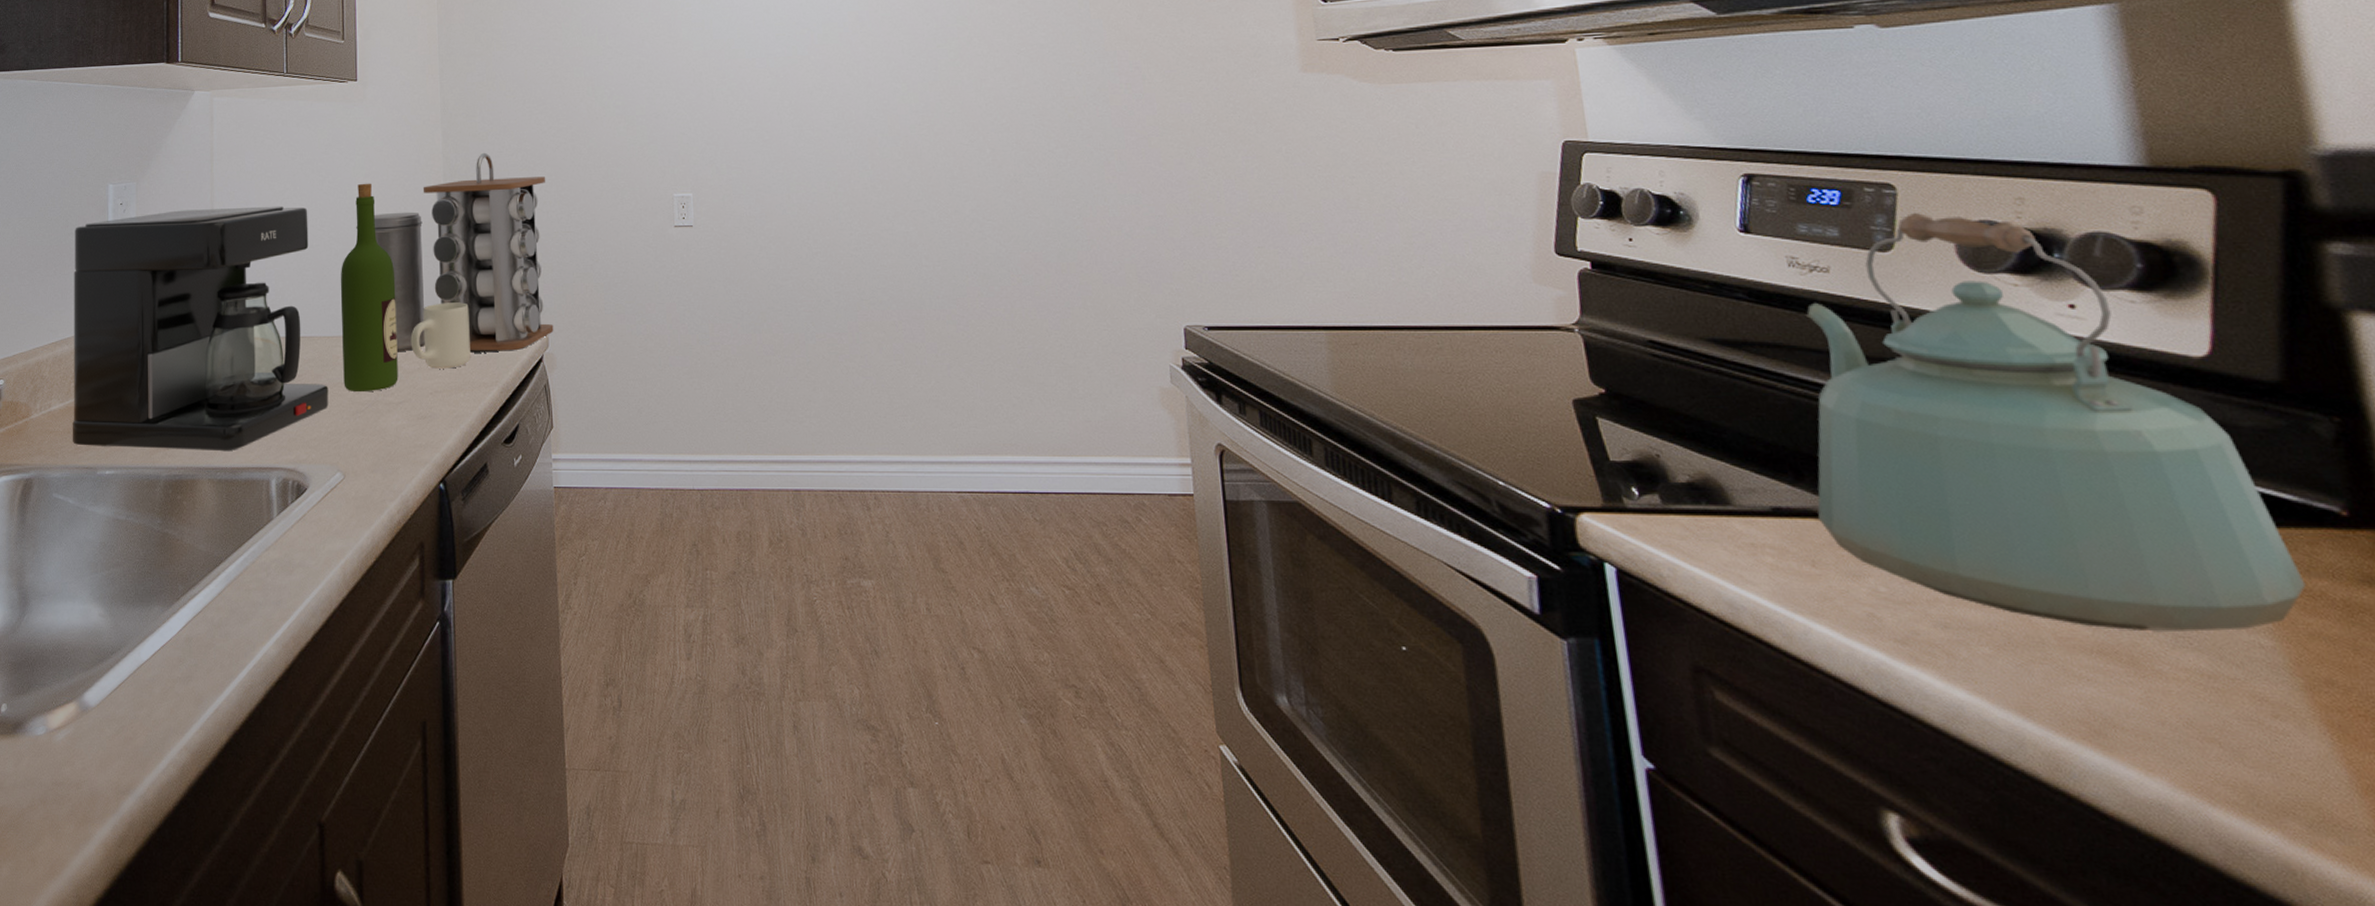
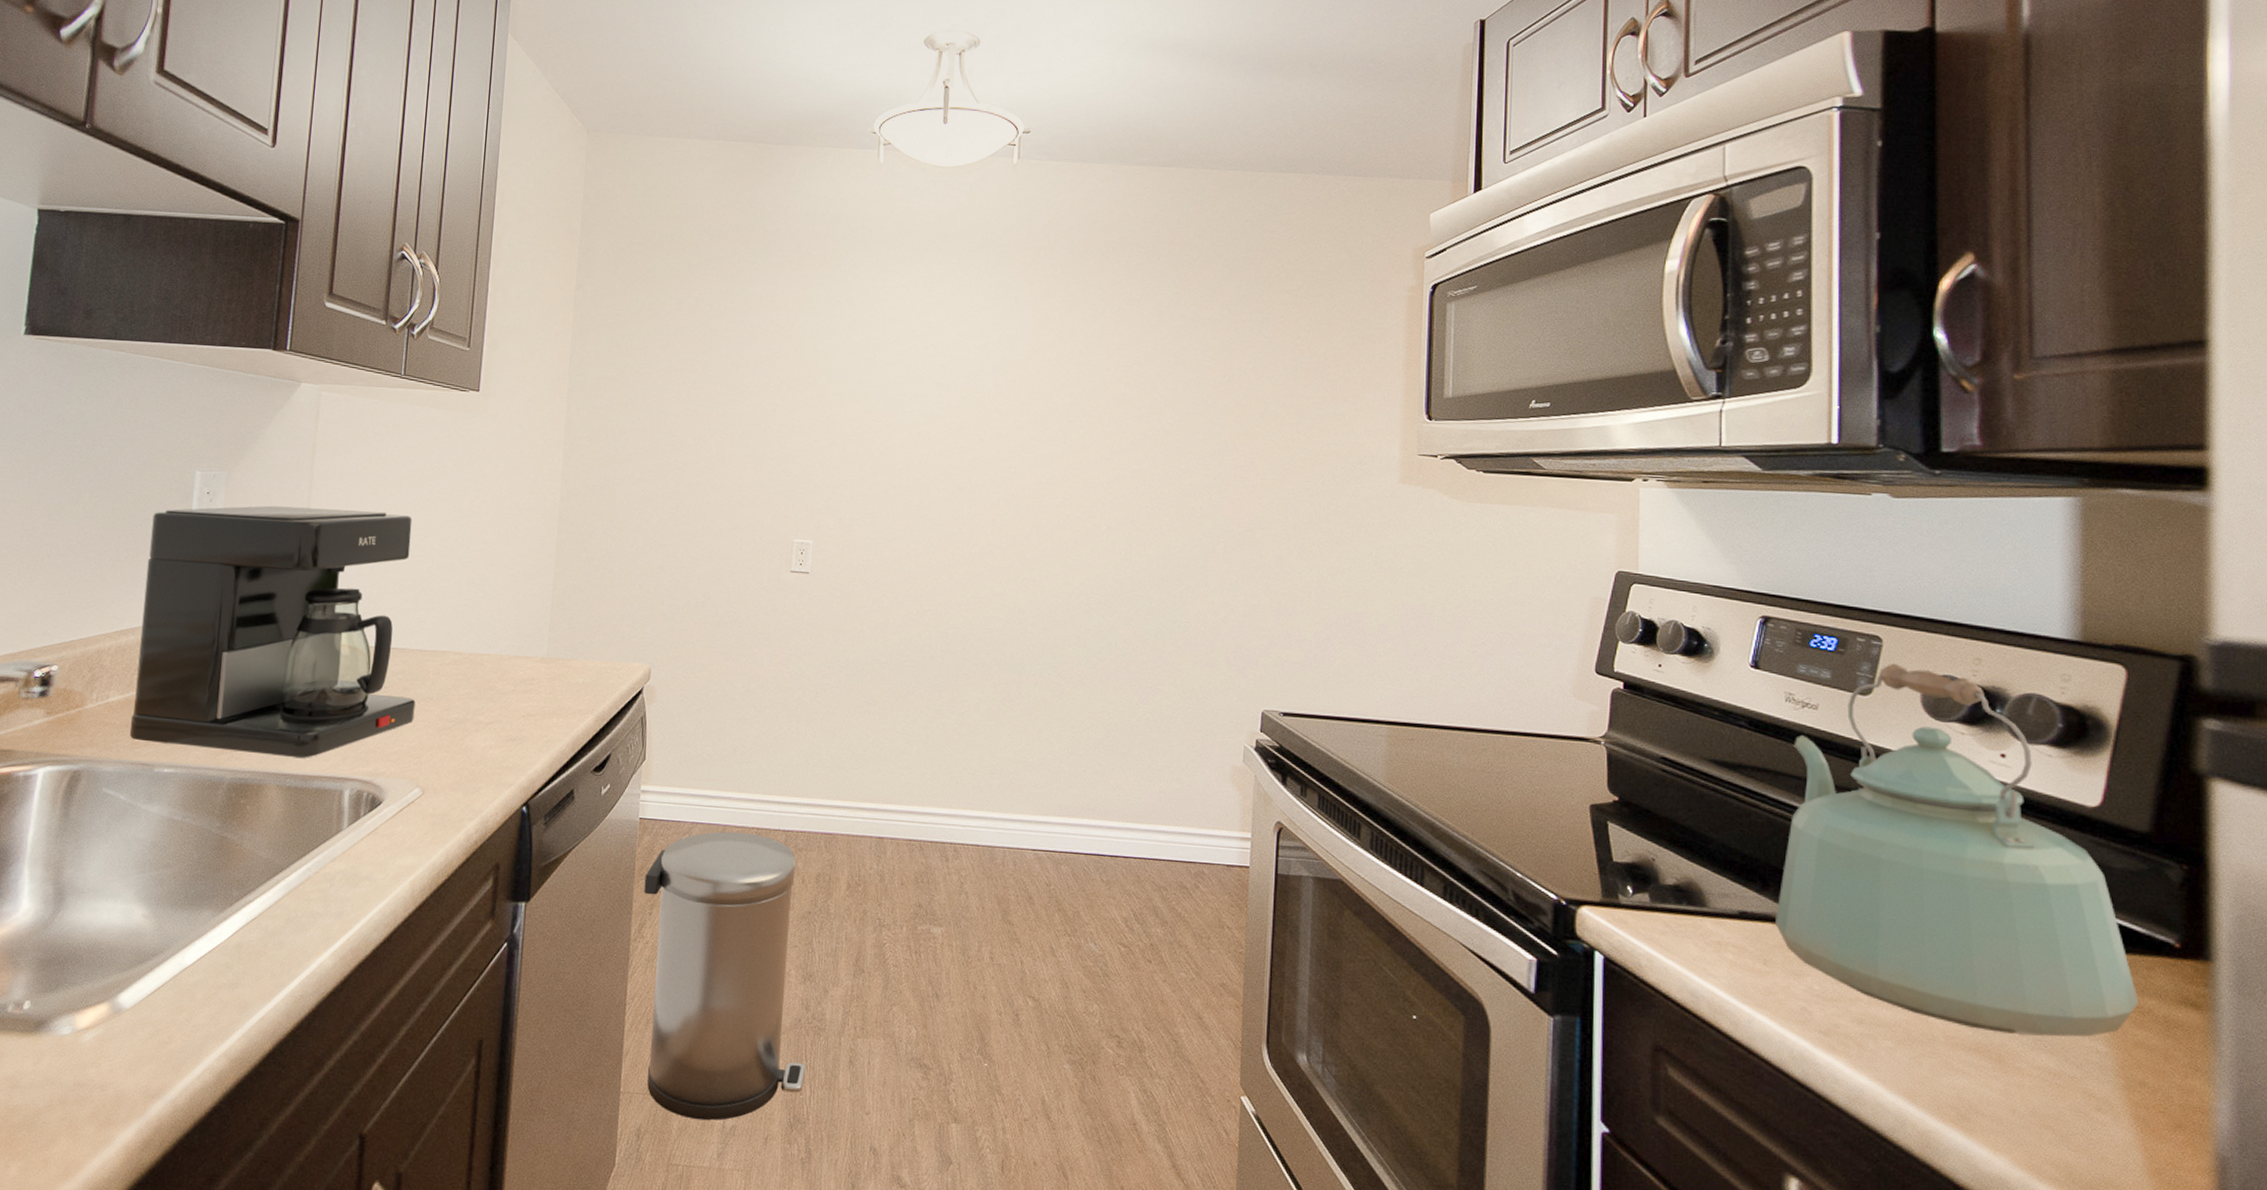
wine bottle: present [340,183,398,393] -> none [432,497,498,710]
canister: present [356,211,425,352] -> none [462,530,533,672]
mug: present [410,302,471,369] -> none [507,626,572,693]
spice rack: present [422,152,554,353] -> none [537,478,666,681]
pedal bin: none [565,494,751,794] -> present [644,831,807,1120]

